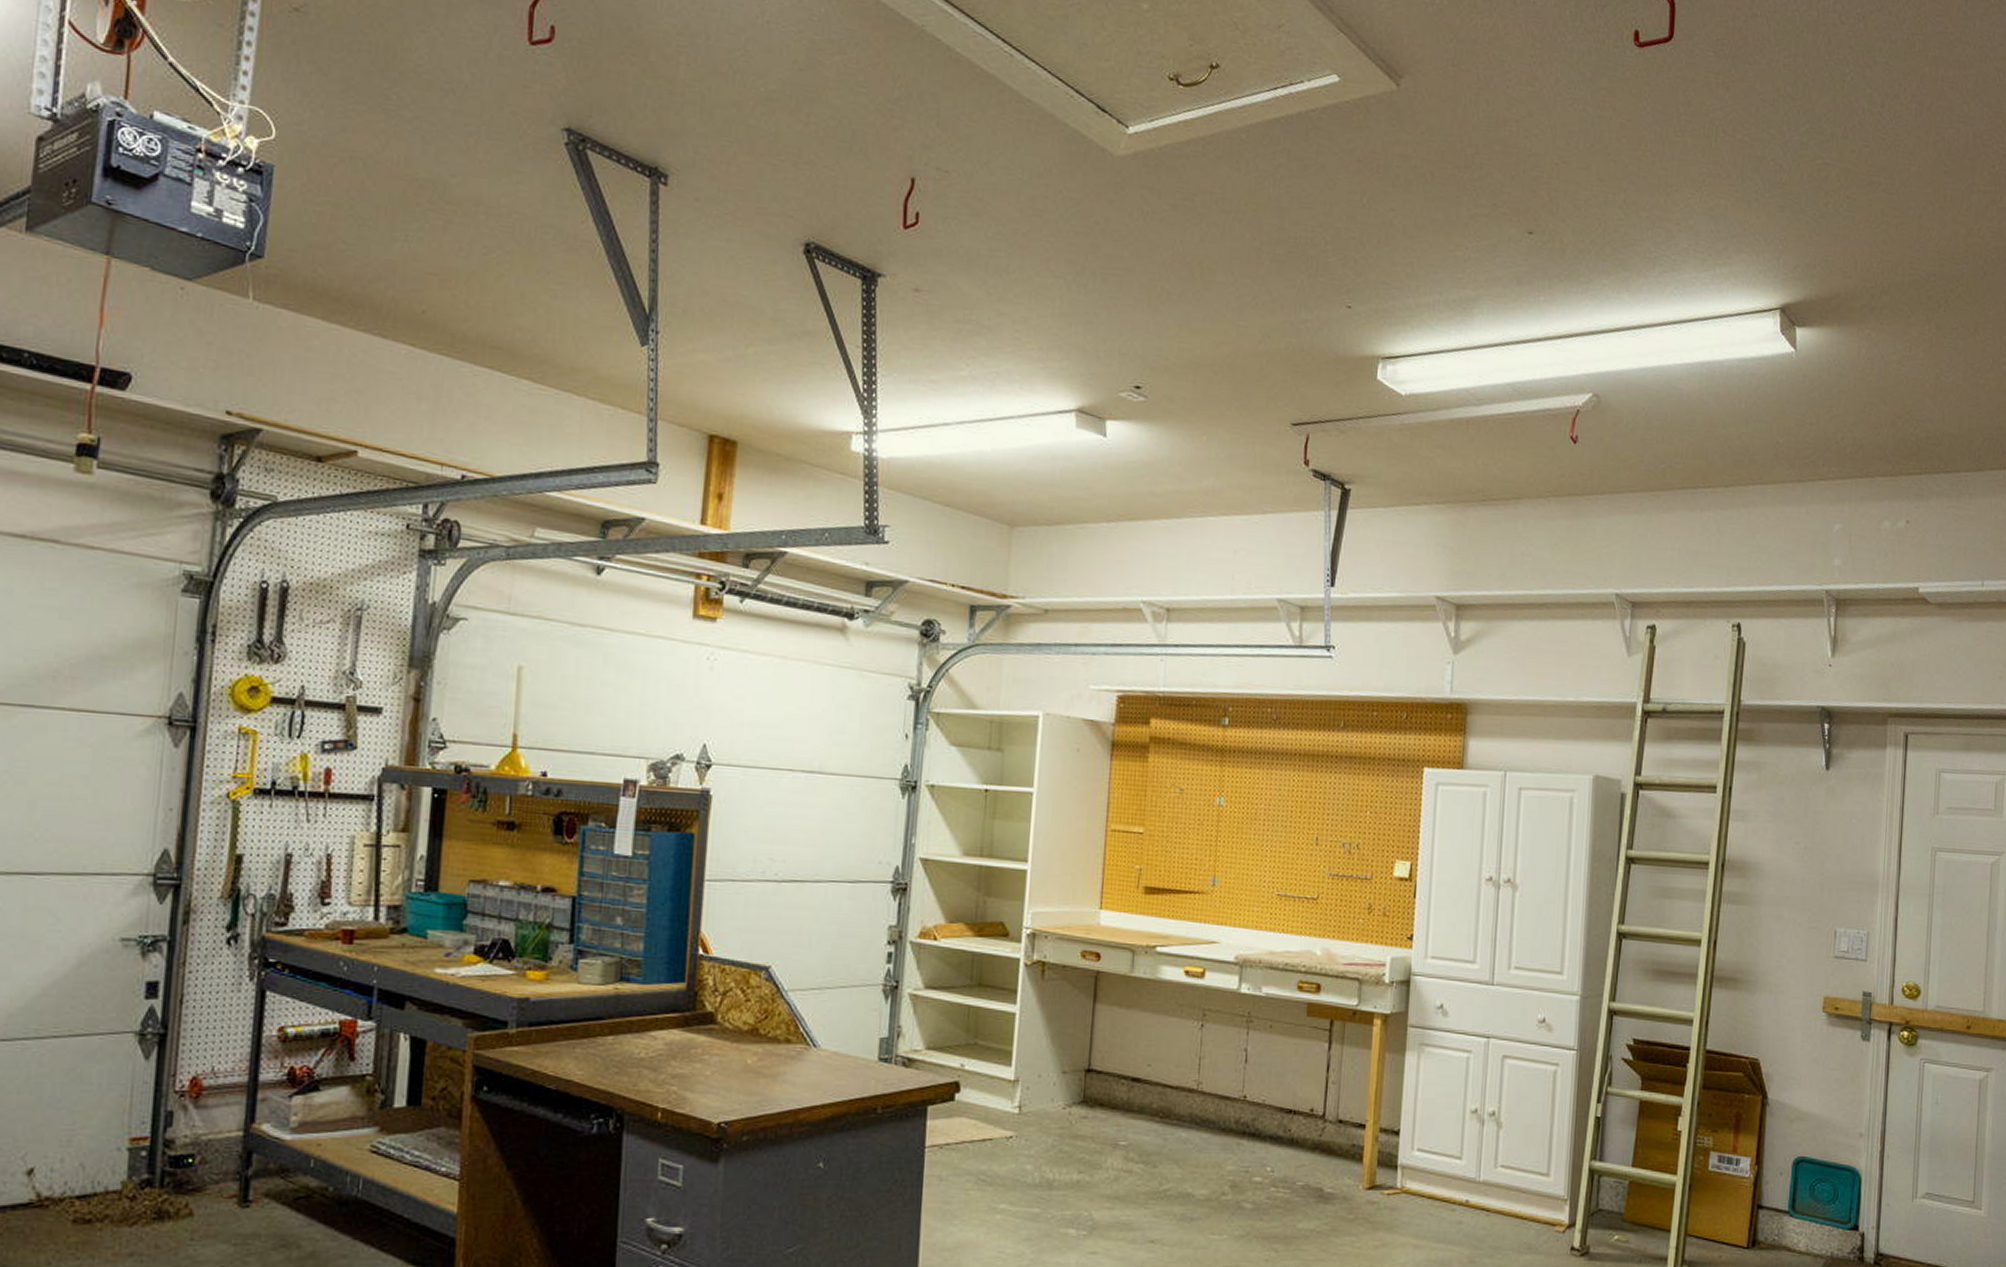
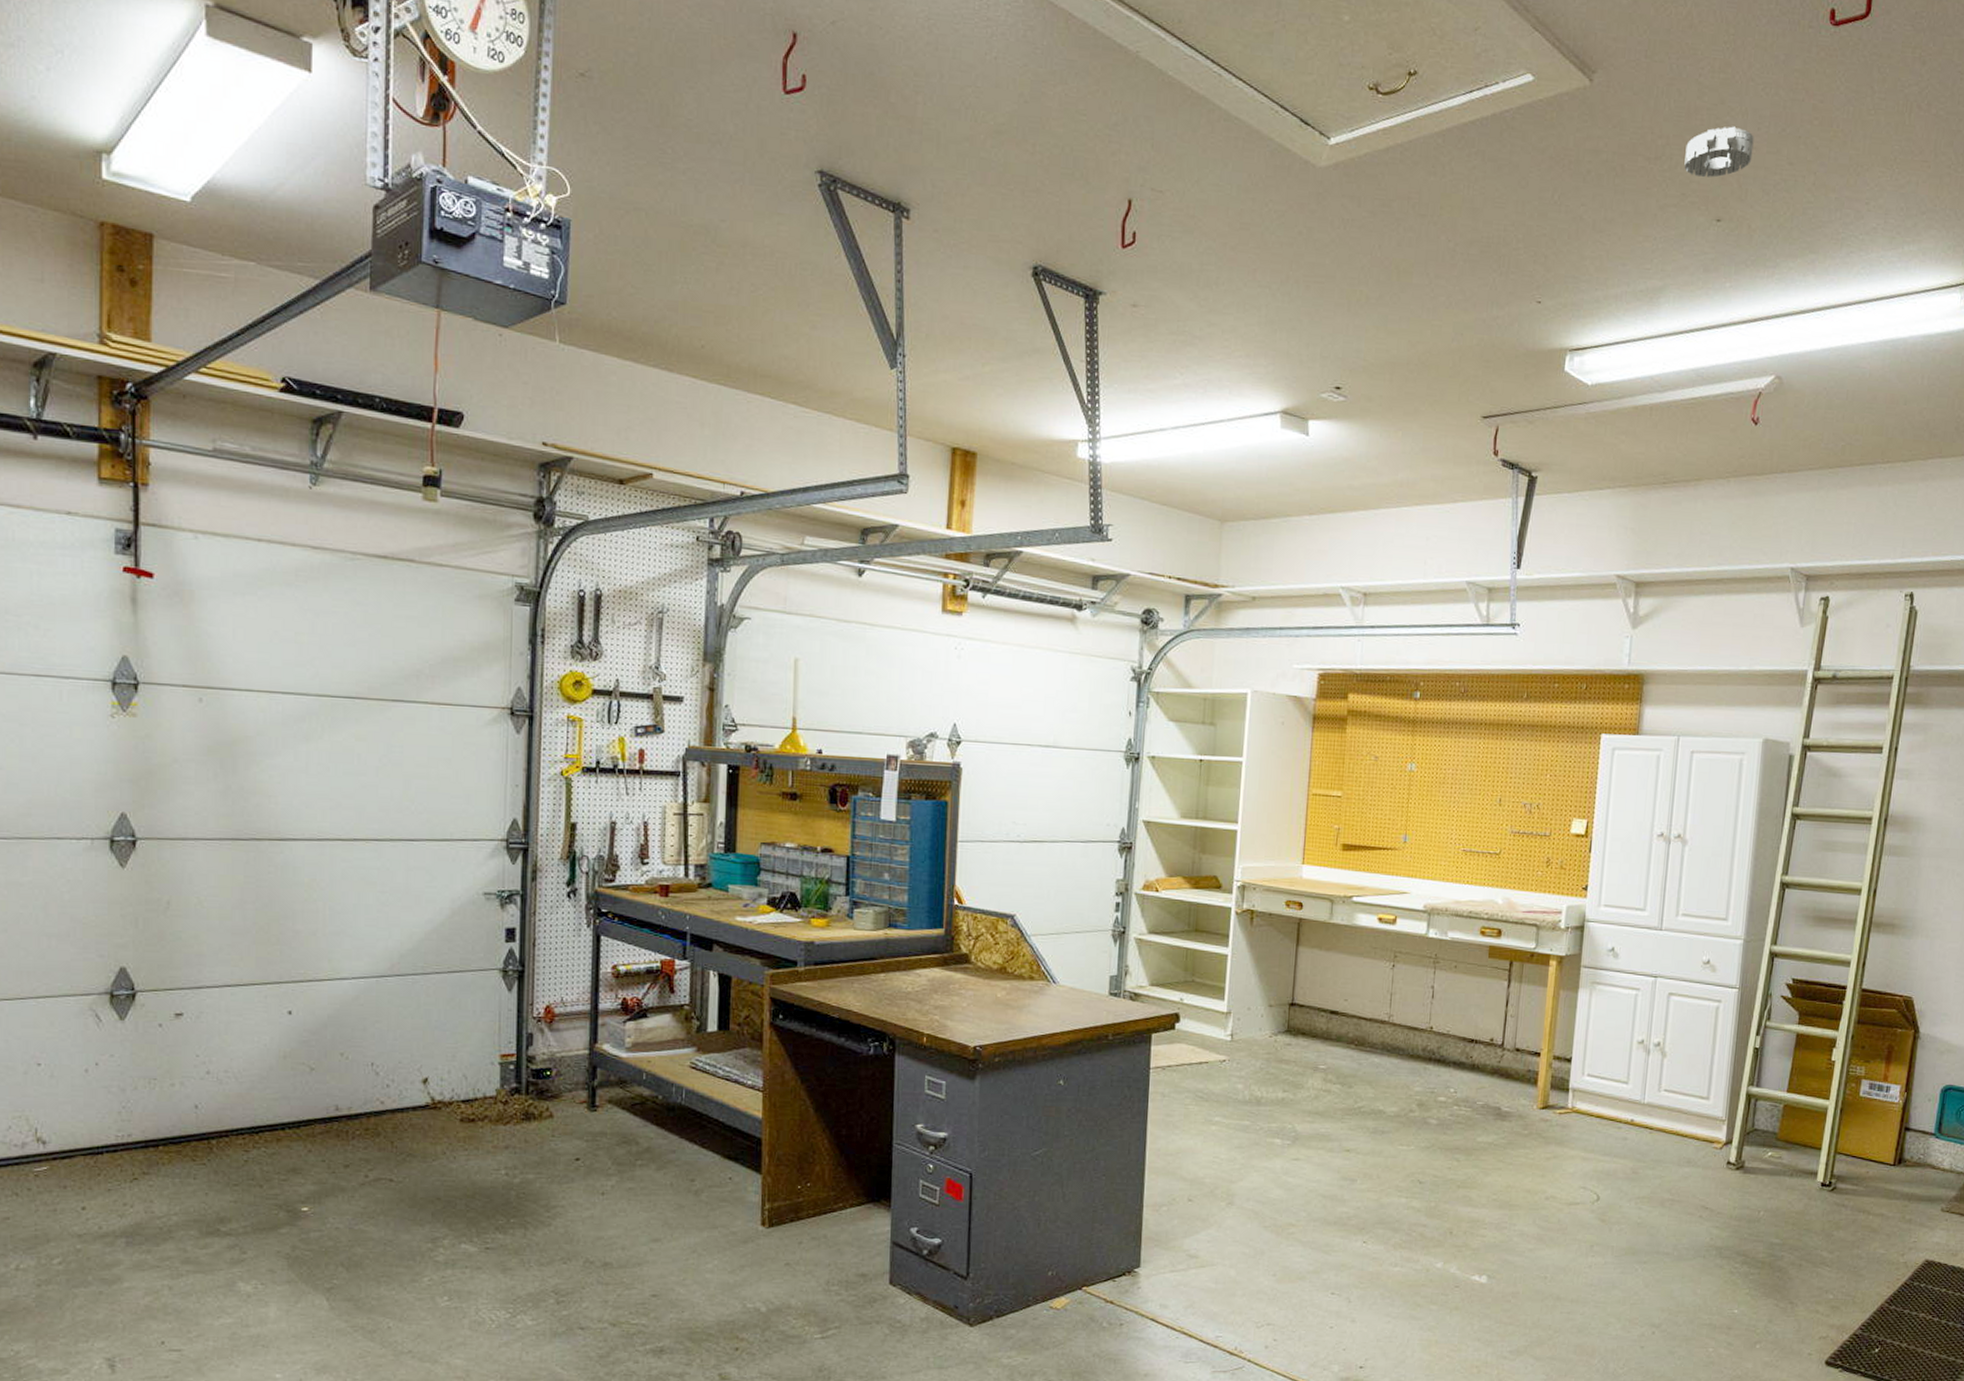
smoke detector: none [1494,139,1564,190] -> present [1684,126,1754,178]

